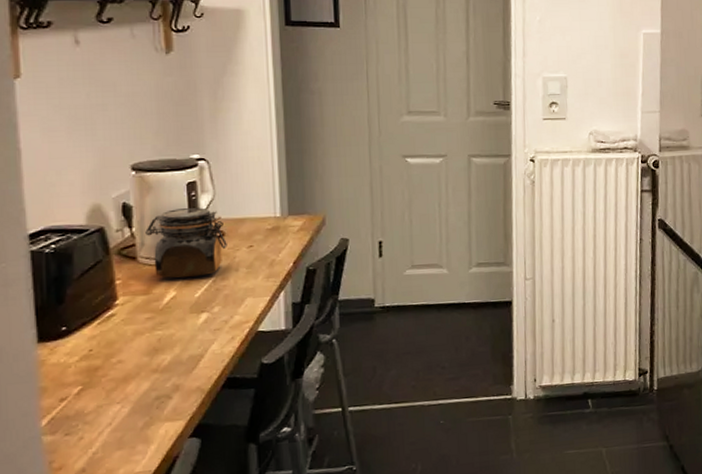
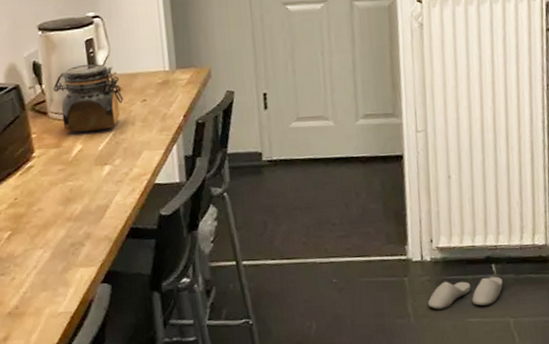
slippers: none [529,410,597,444] -> present [427,276,503,310]

